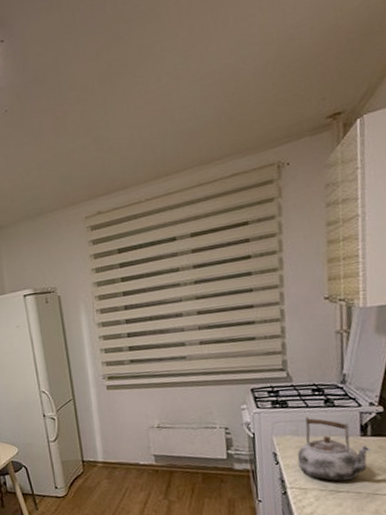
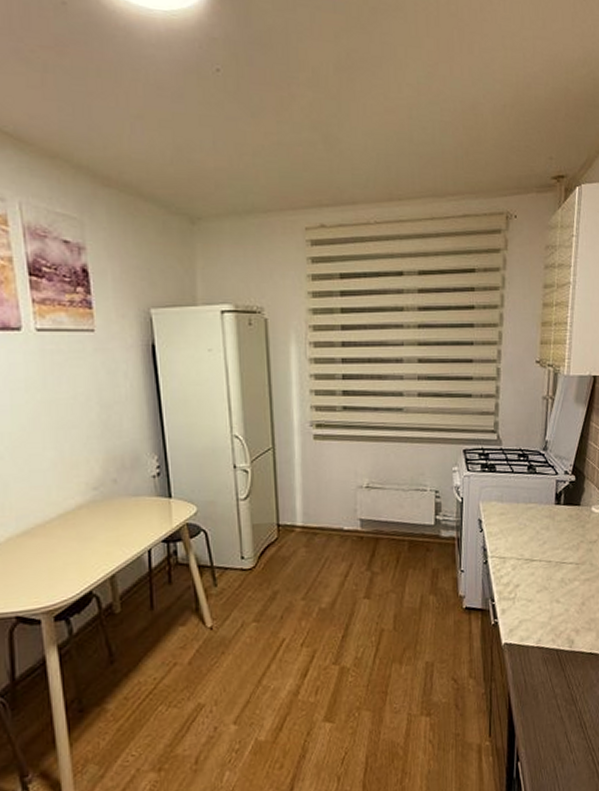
kettle: present [297,417,372,481] -> none [500,483,563,550]

